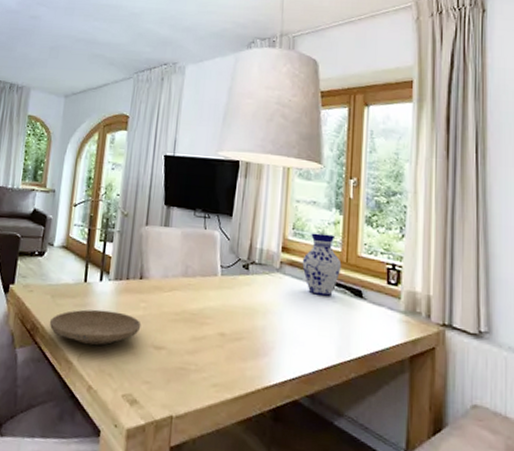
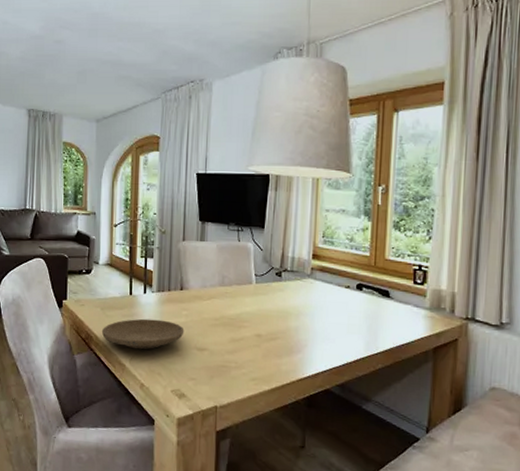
vase: present [302,233,342,296] -> none [332,240,370,297]

